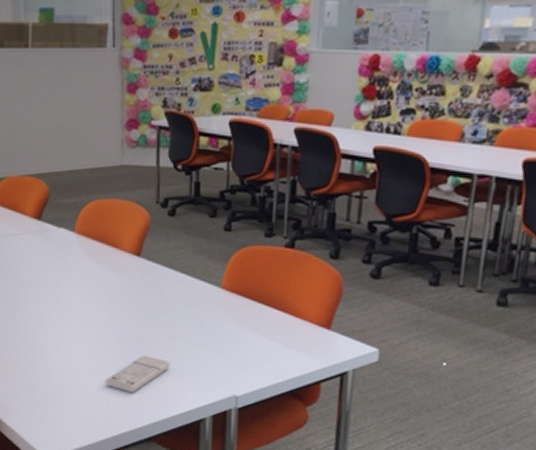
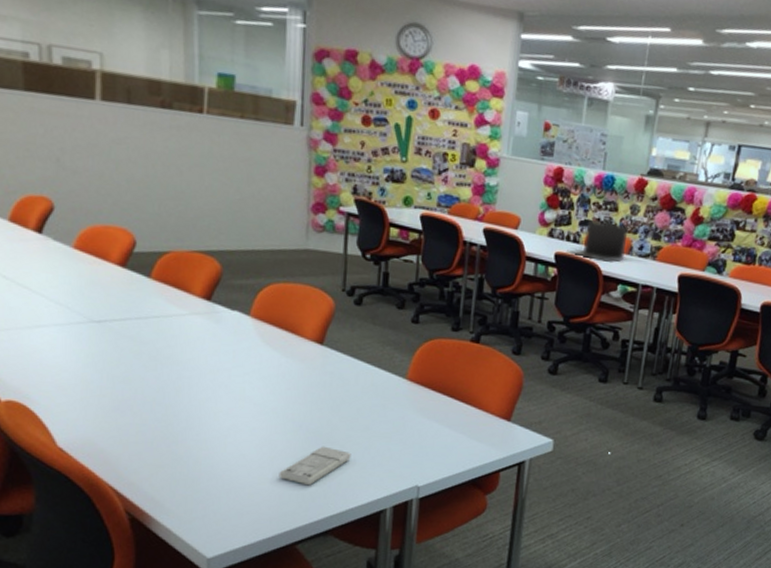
laptop computer: none [387,107,459,154] -> present [567,220,629,263]

